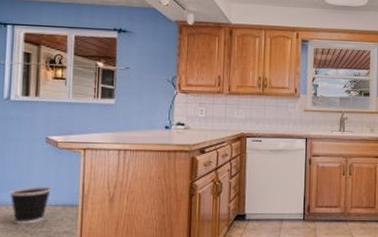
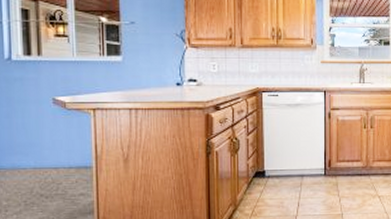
wastebasket: present [9,186,51,224] -> none [20,149,63,188]

